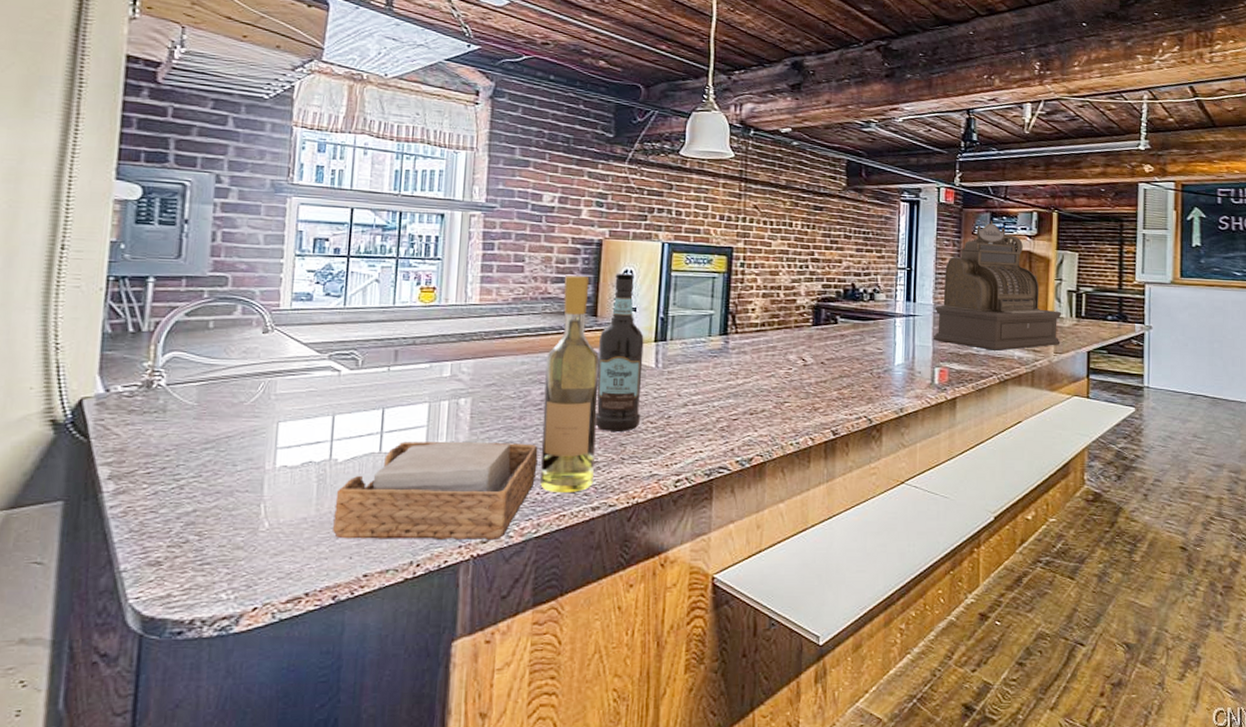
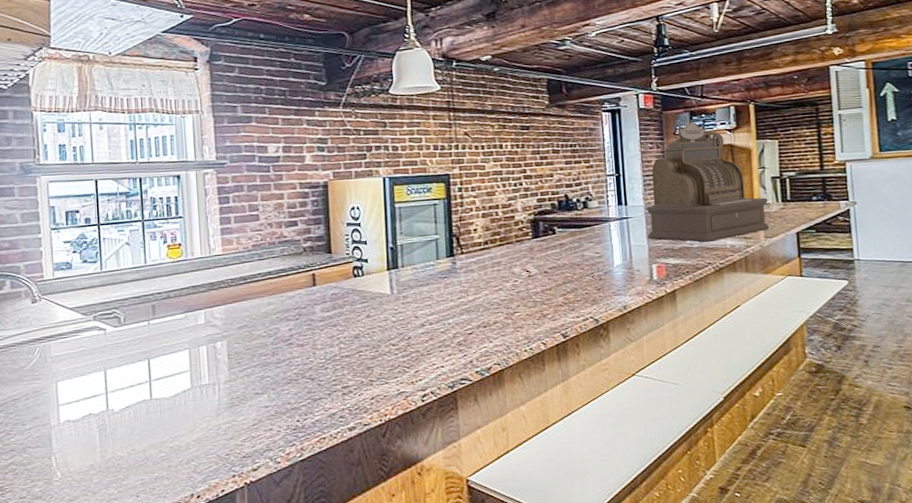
napkin holder: present [333,441,538,541] -> none [117,376,295,480]
bottle: present [540,276,600,494] -> none [289,217,347,419]
root beer: present [595,273,644,432] -> none [336,209,384,357]

